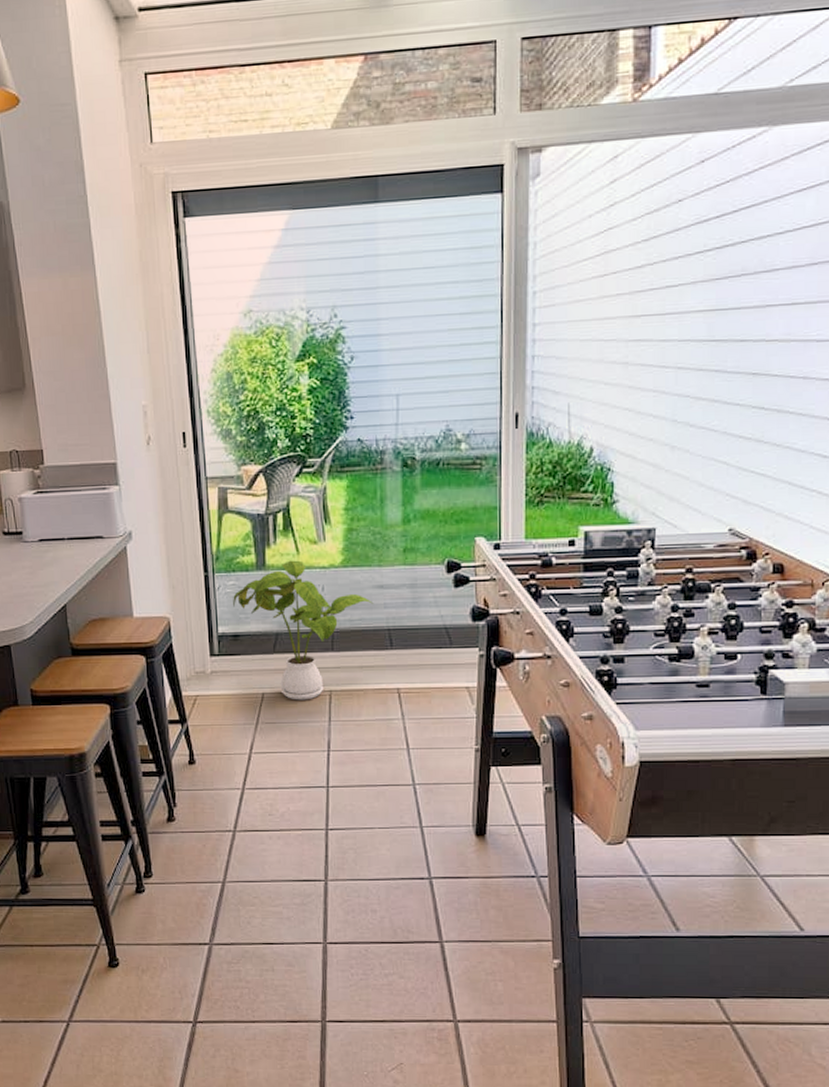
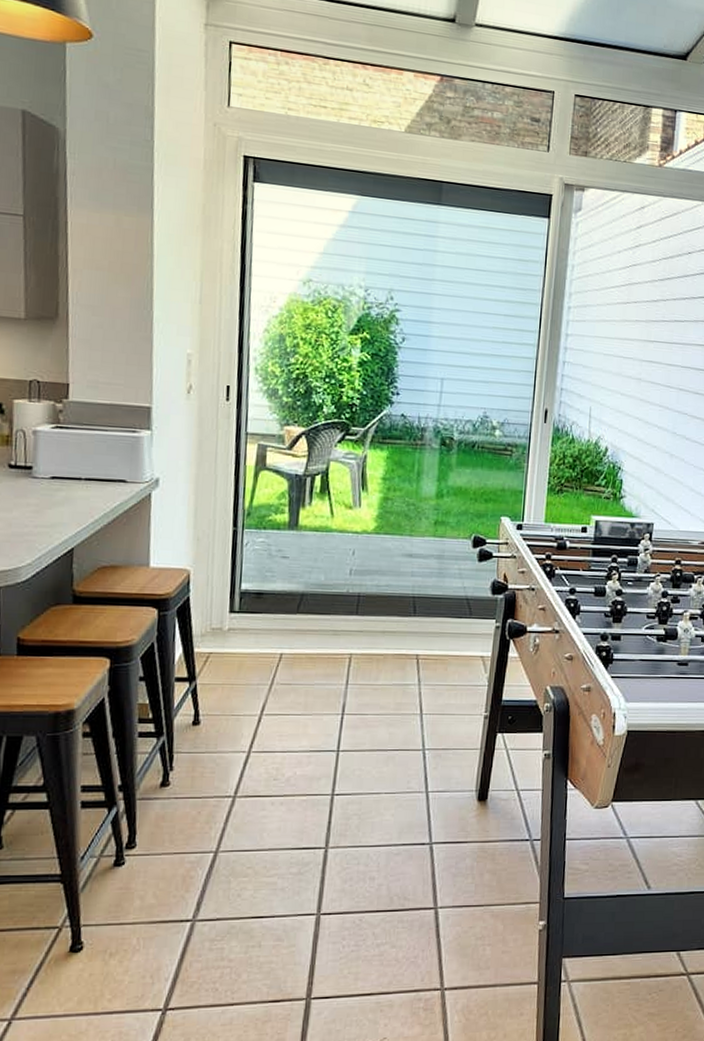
house plant: present [233,560,374,700] -> none [260,523,402,663]

